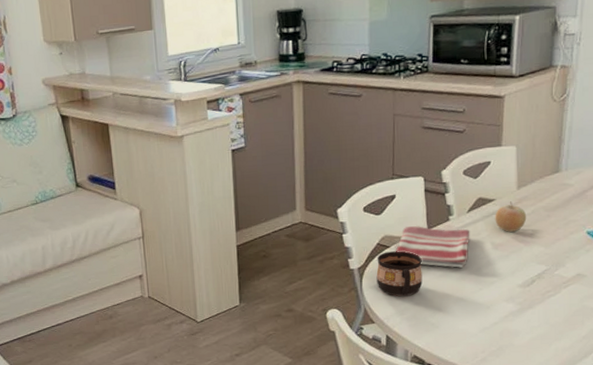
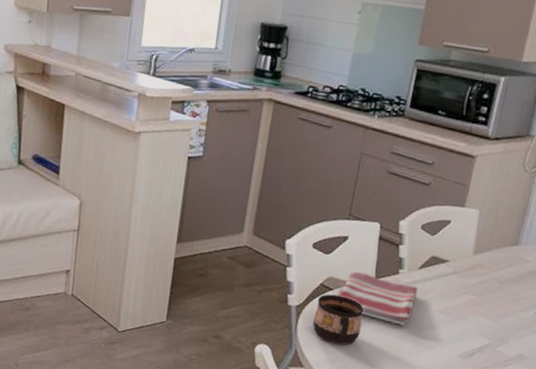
fruit: present [495,201,527,232] -> none [445,266,478,298]

